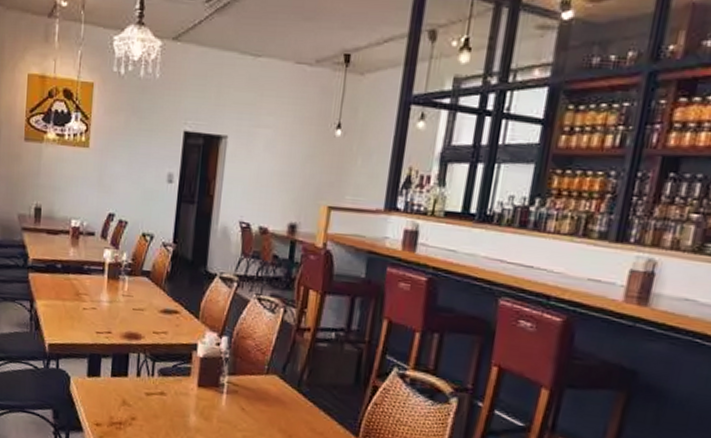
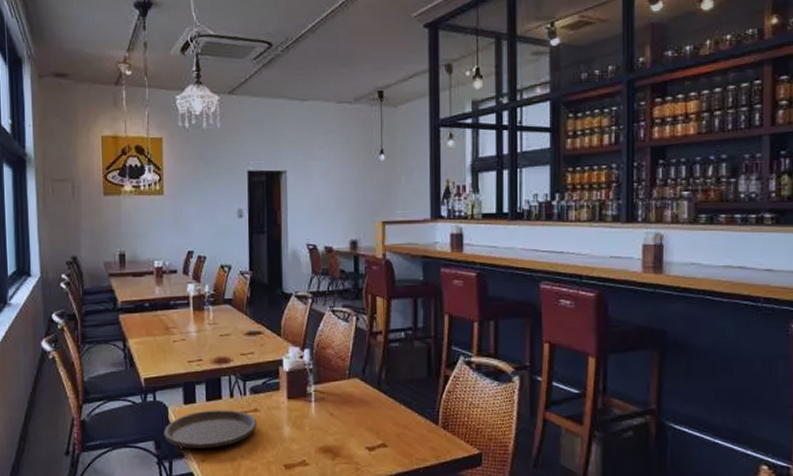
plate: none [62,385,163,426] -> present [163,410,258,448]

